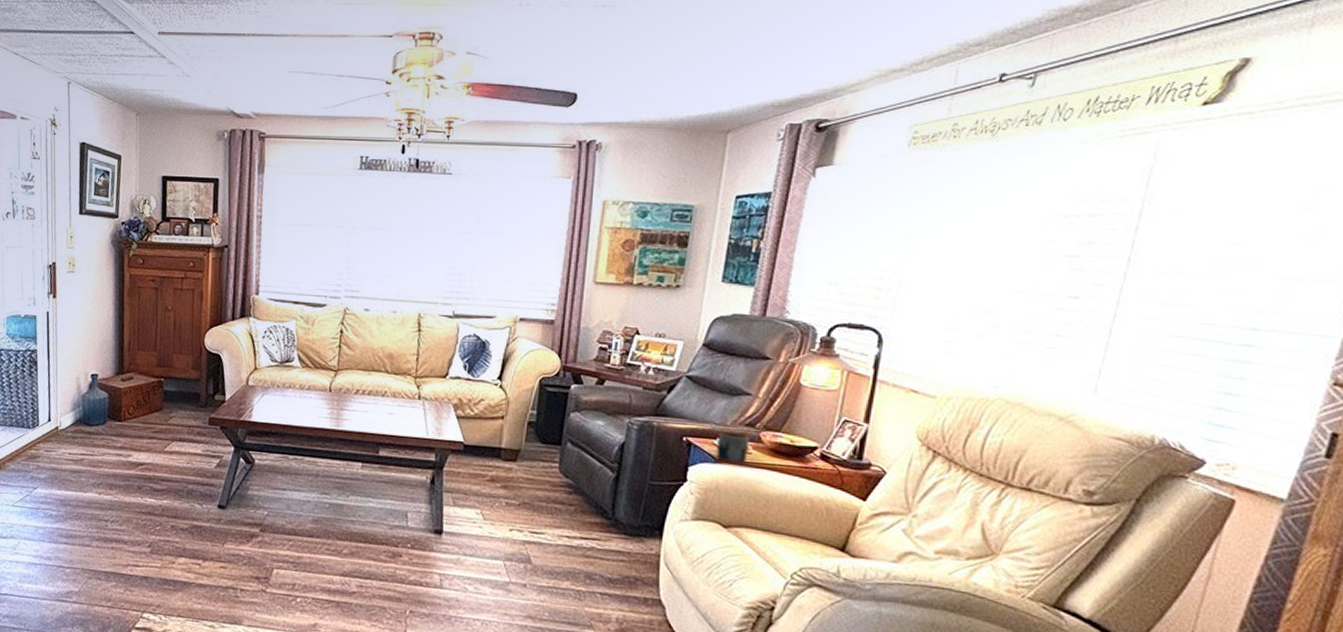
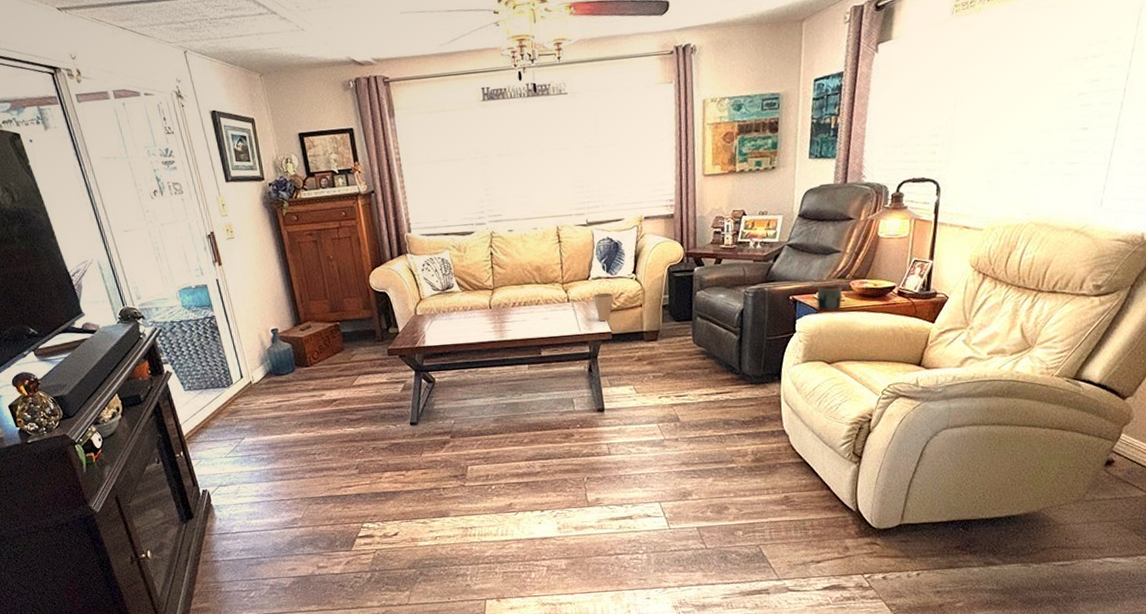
cup: none [447,394,472,429] -> present [592,292,614,322]

